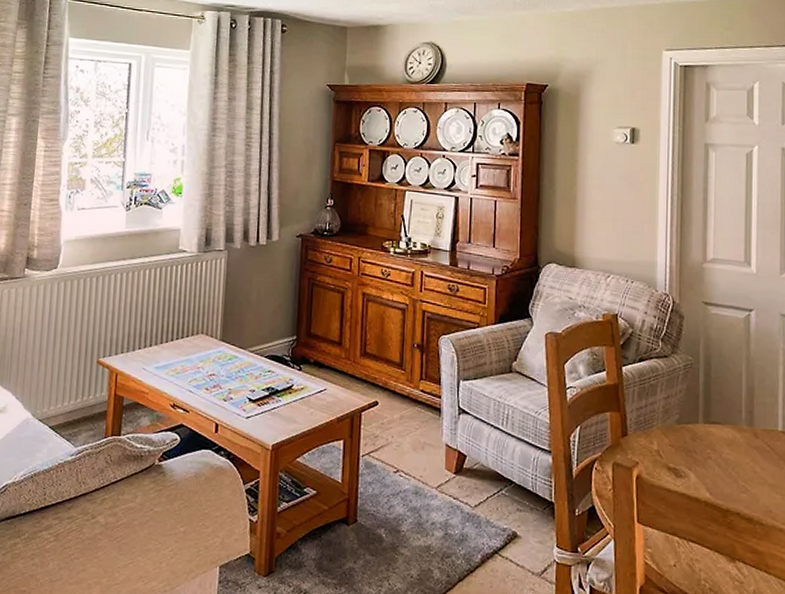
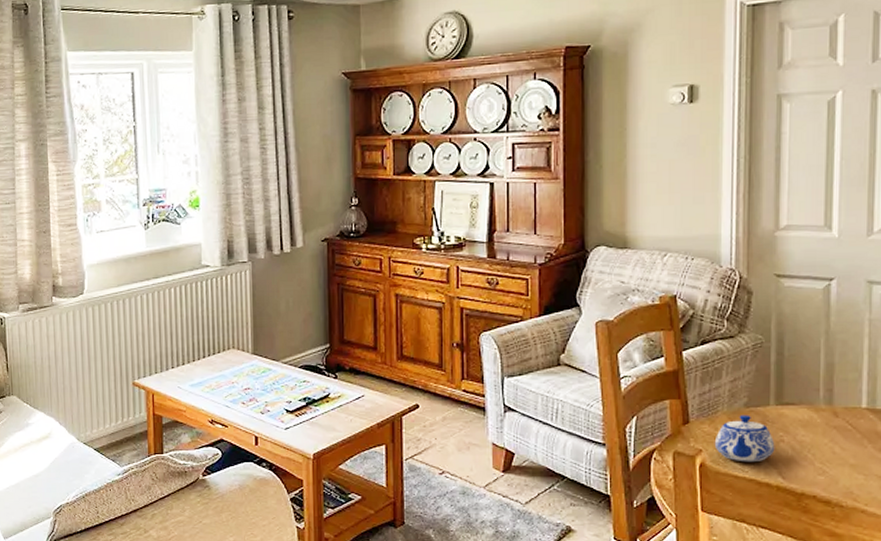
teapot: none [649,430,703,477] -> present [714,415,775,463]

